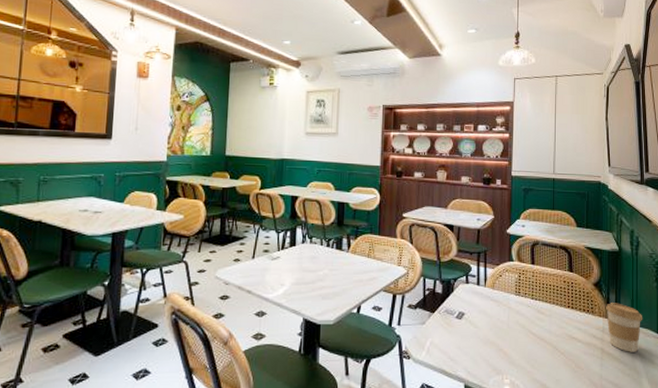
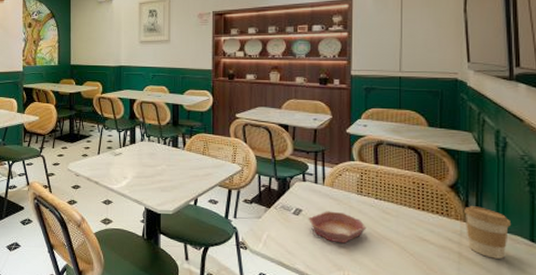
bowl: none [471,313,523,346] -> present [309,211,366,244]

